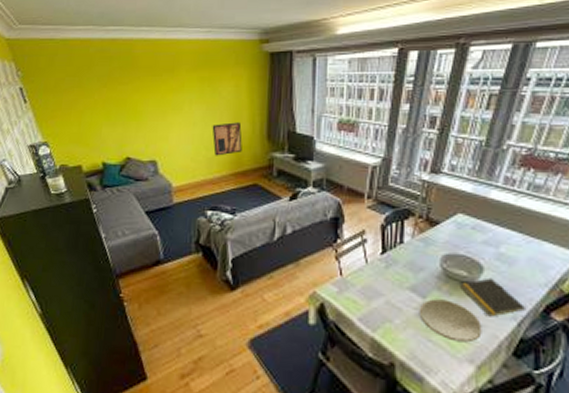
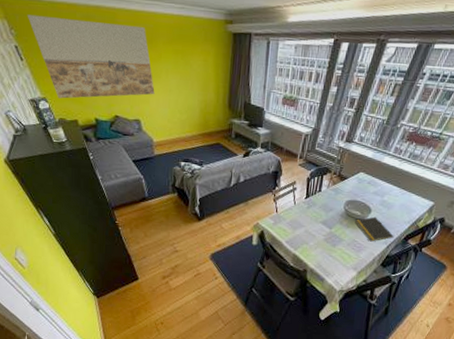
wall art: none [37,54,176,142] -> present [28,14,155,99]
wall art: present [212,122,242,156] -> none [185,91,209,119]
bowl: present [419,299,482,343] -> none [326,229,365,258]

